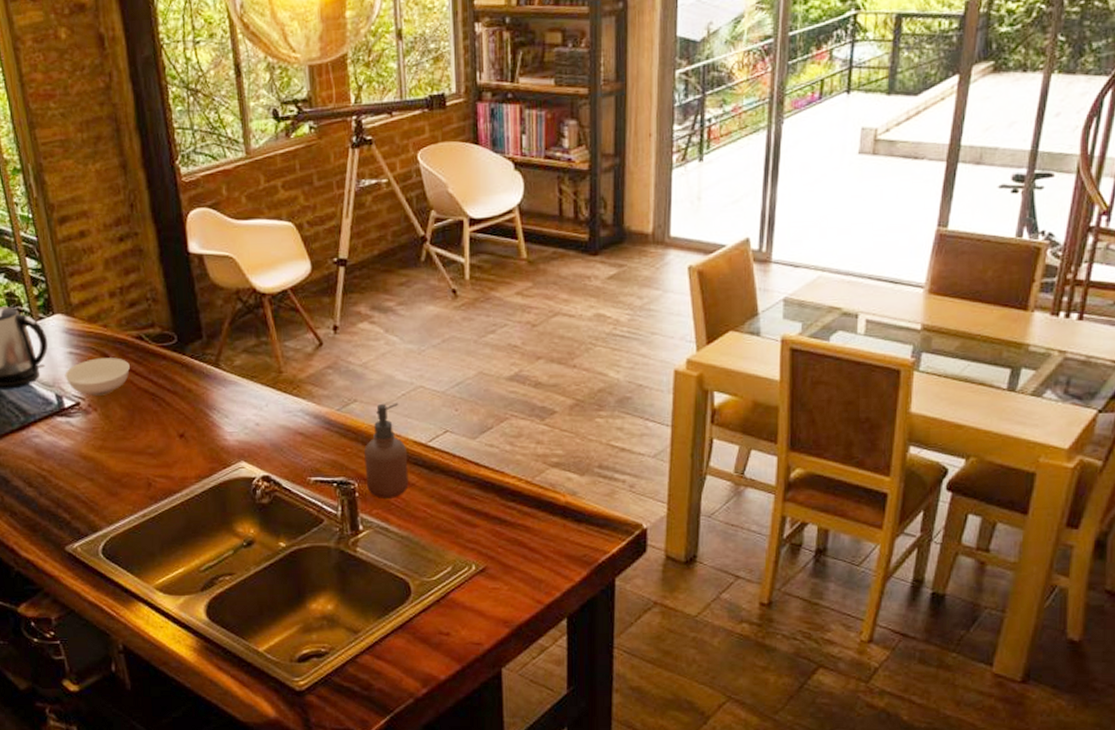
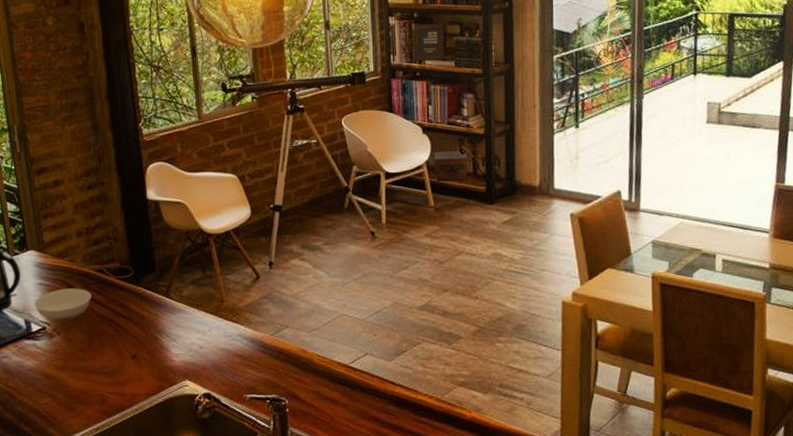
soap dispenser: present [364,402,409,499] -> none [294,328,333,414]
picture frame: none [505,30,542,80] -> present [414,23,445,62]
decorative box: none [528,191,568,228] -> present [434,151,468,181]

